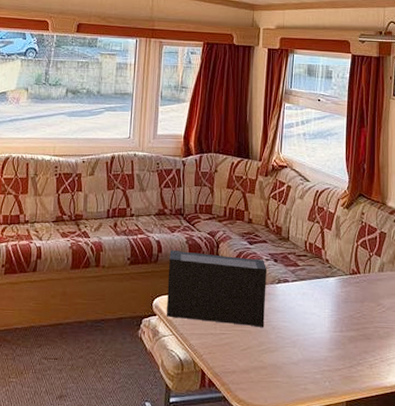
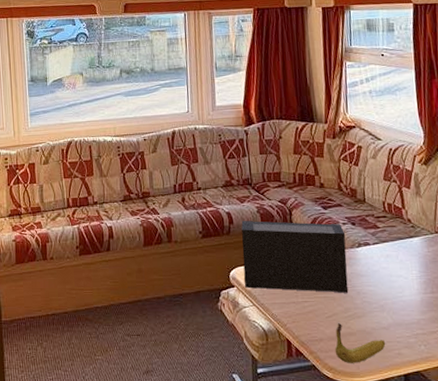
banana: none [246,355,294,396] -> present [334,322,386,363]

